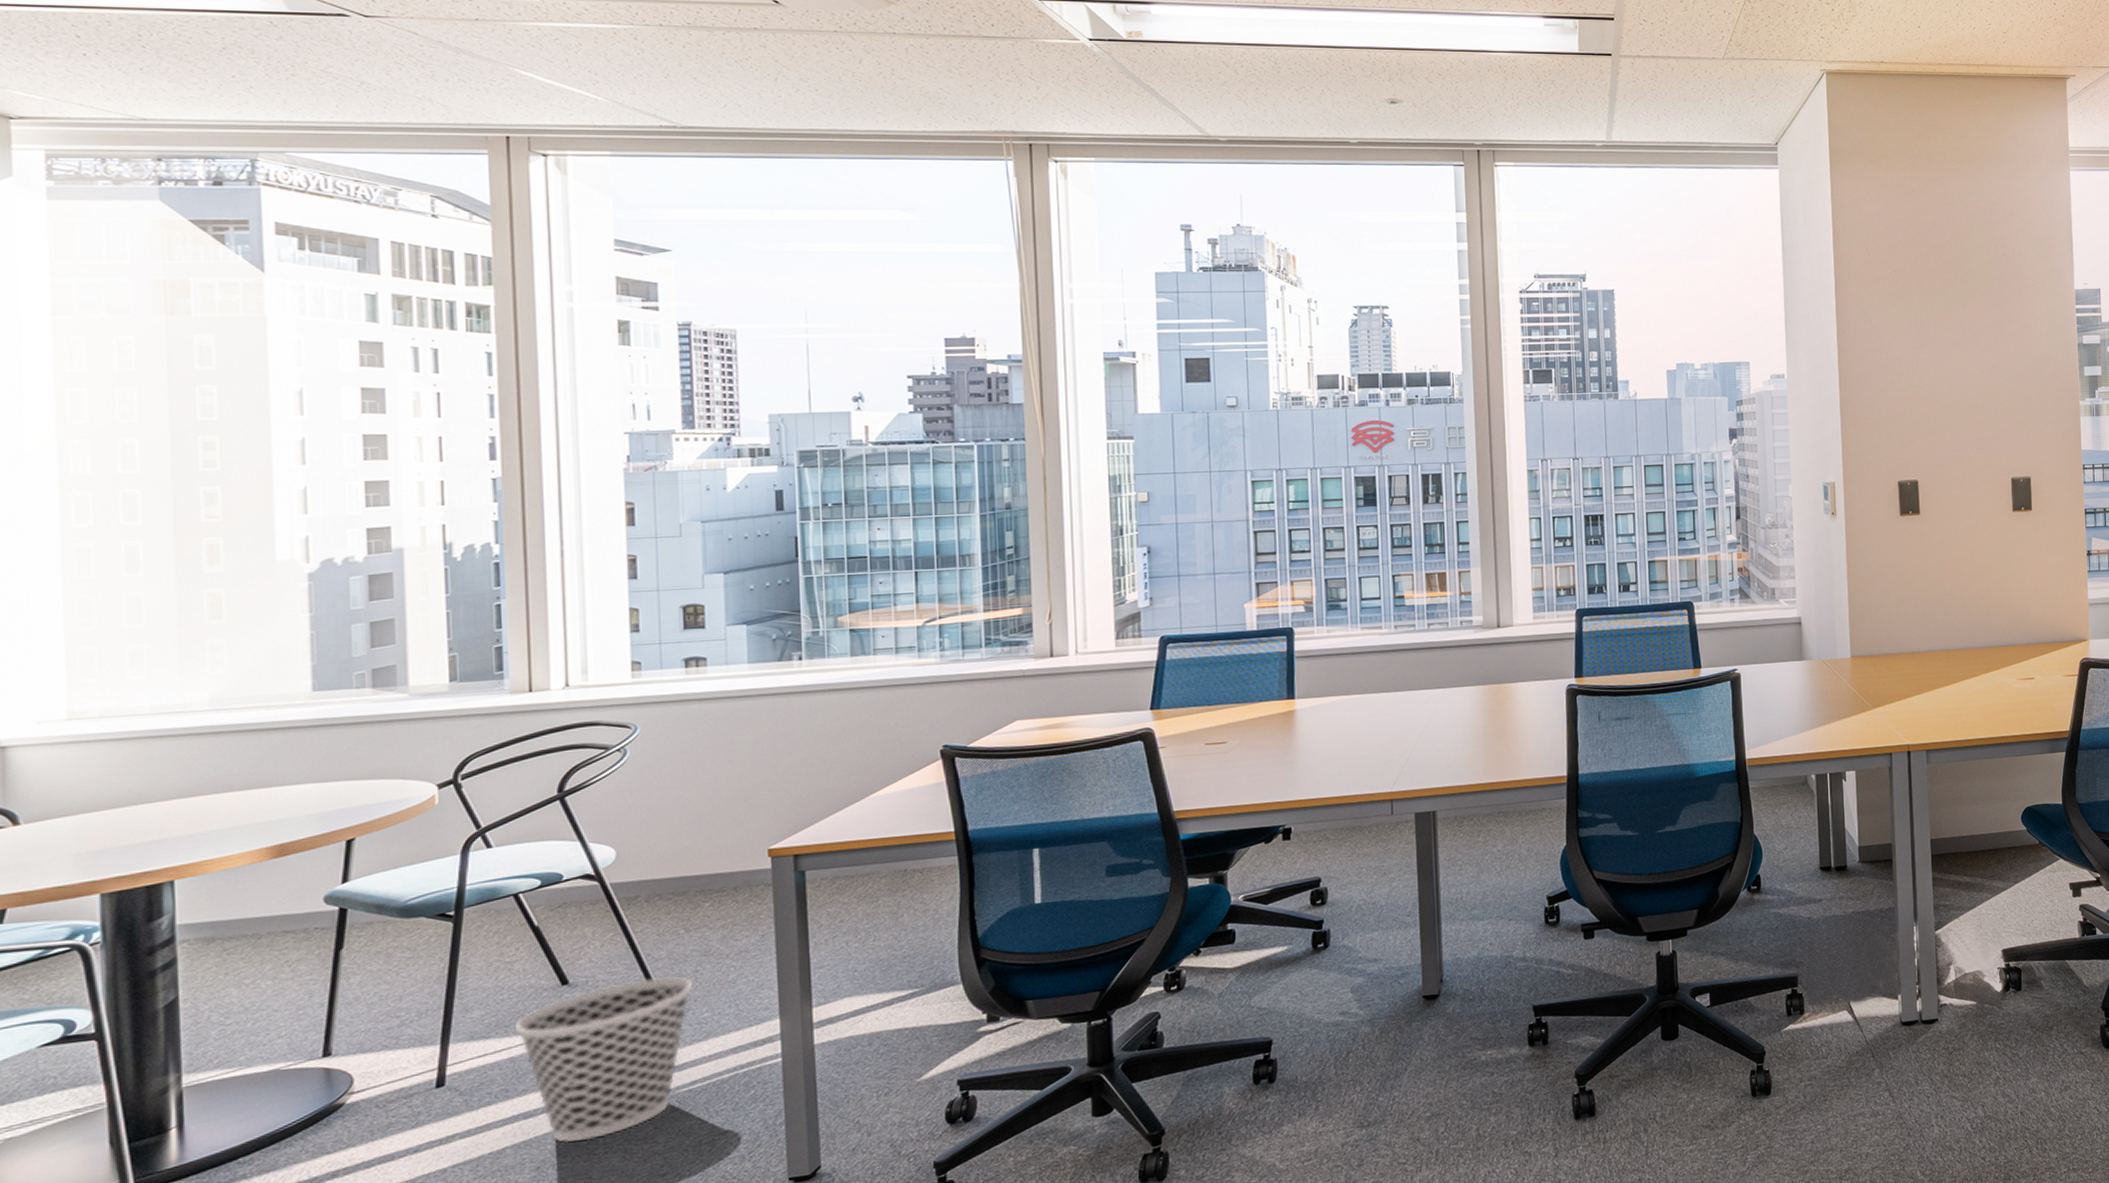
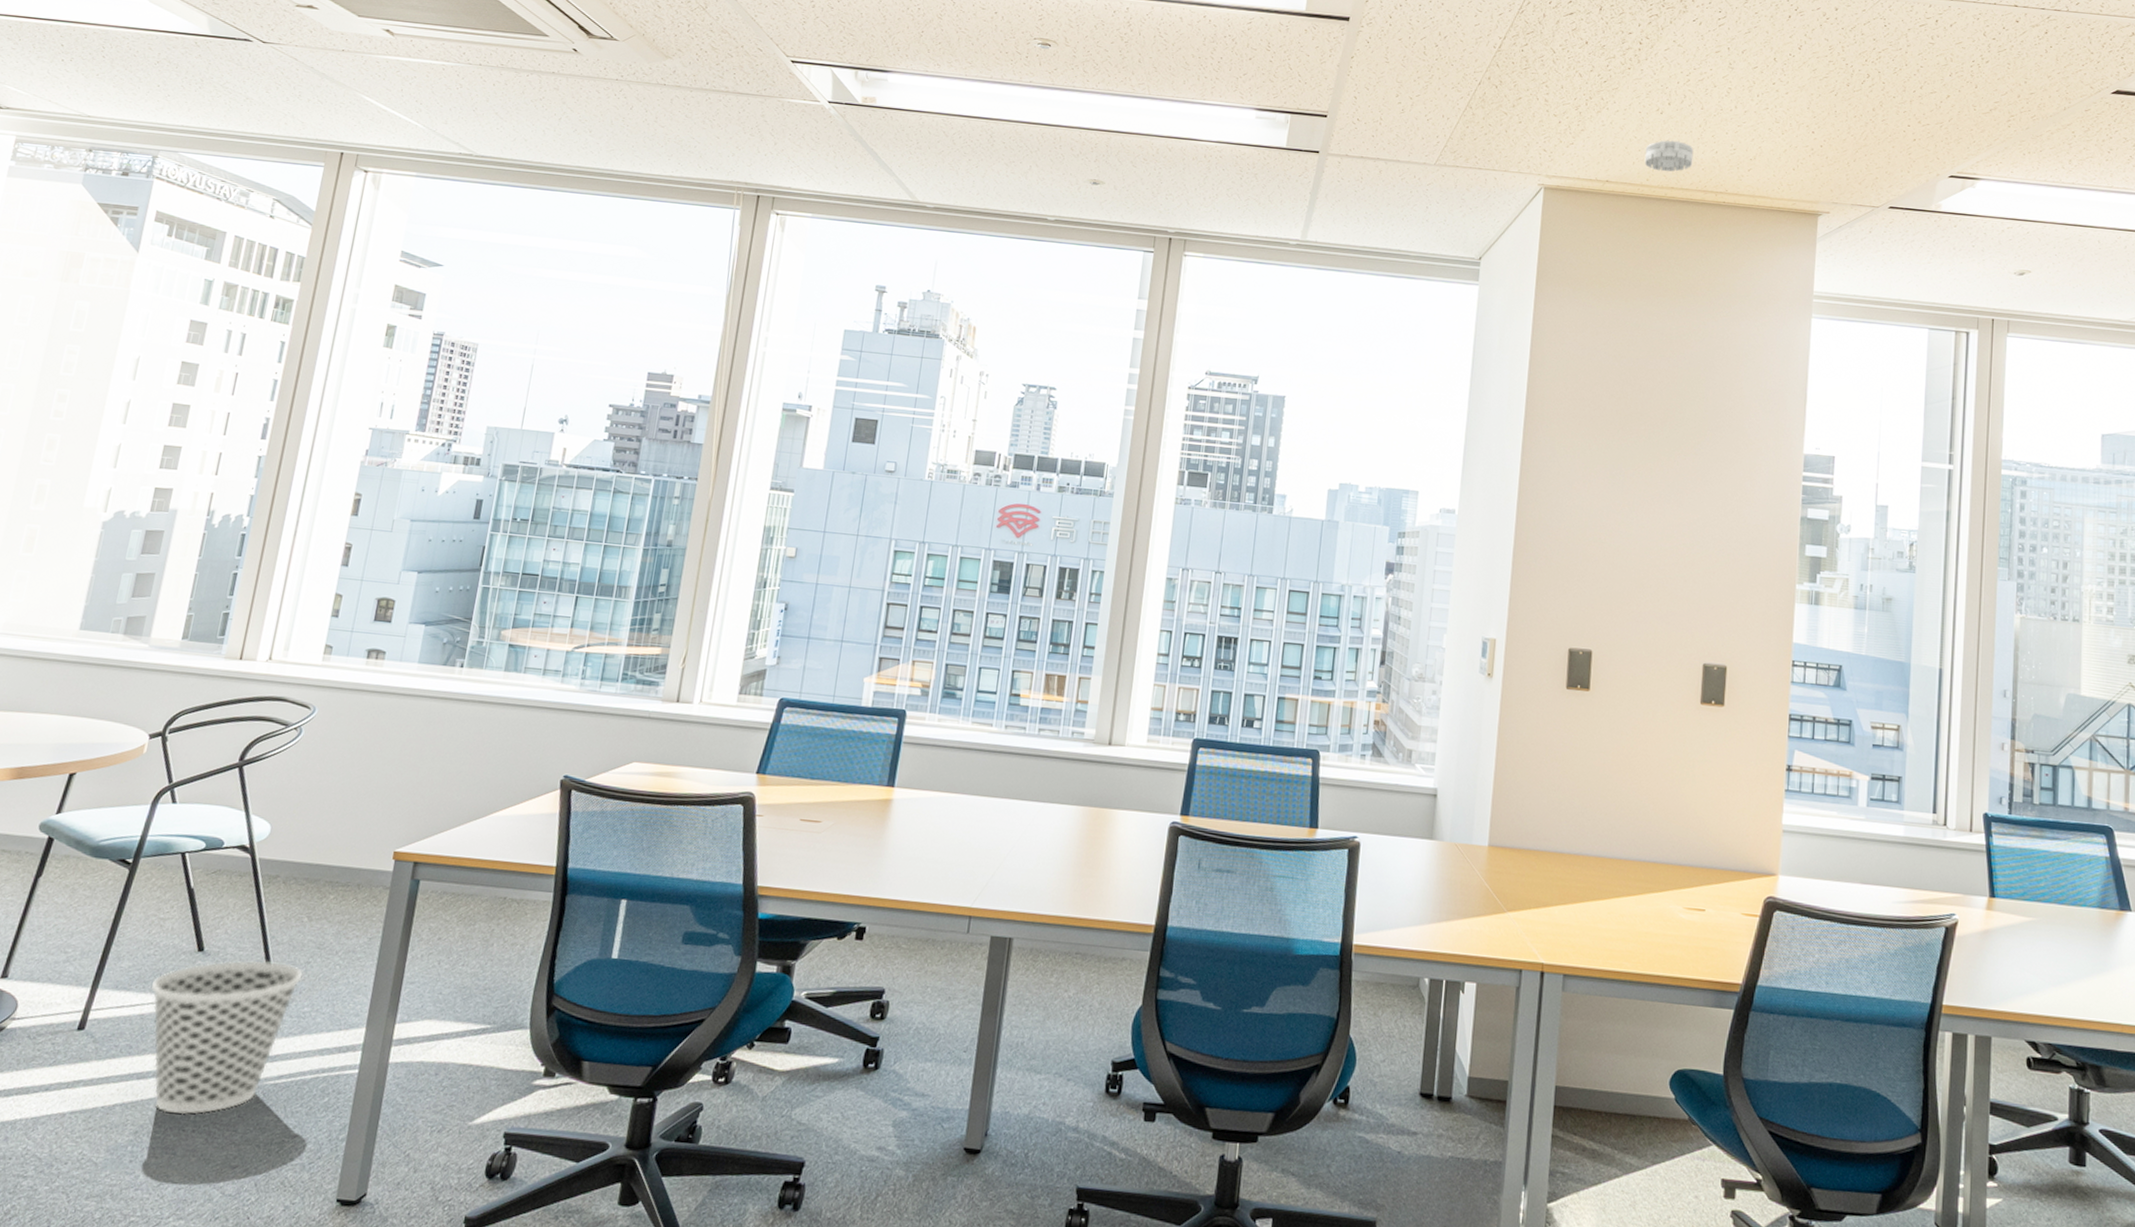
smoke detector: none [1912,19,1955,50] -> present [1644,140,1694,172]

